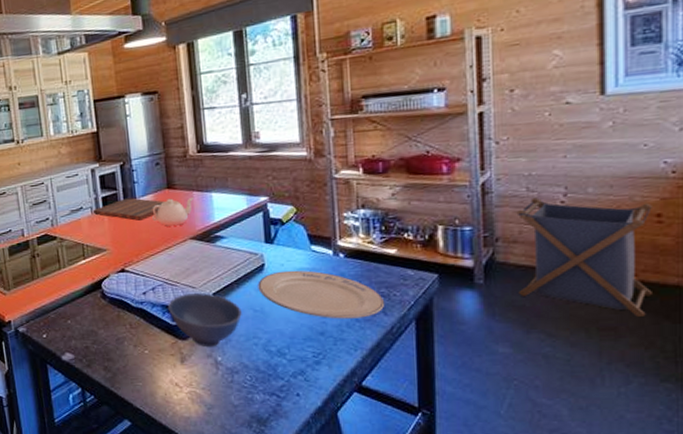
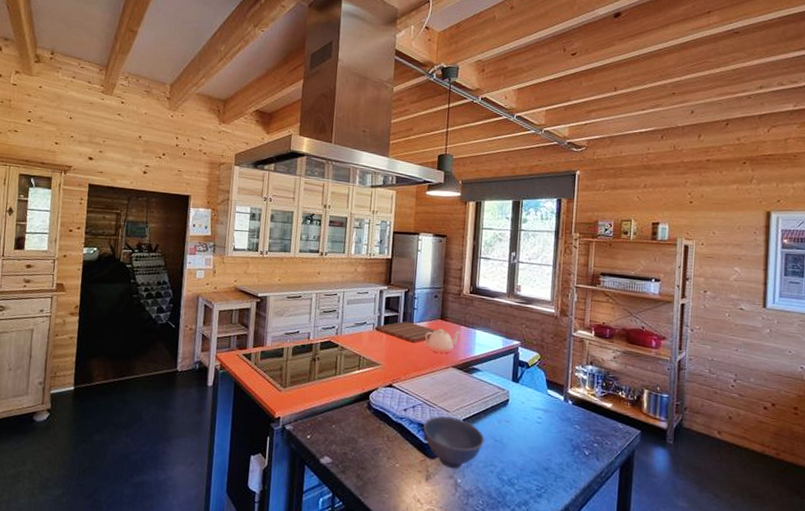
plate: present [258,270,385,319] -> none [501,408,599,460]
laundry basket: present [516,197,652,318] -> none [697,378,792,491]

